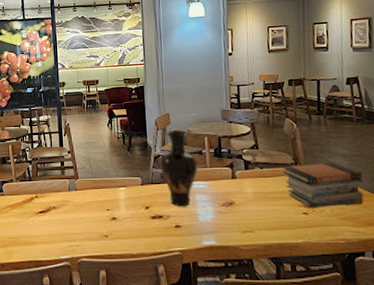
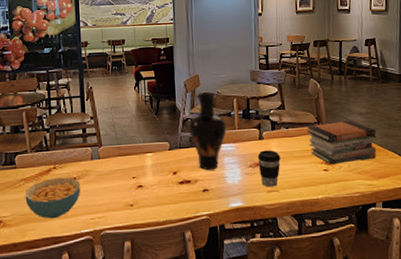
cereal bowl: none [11,206,60,244] -> present [25,177,81,219]
coffee cup: none [230,189,255,228] -> present [257,150,281,187]

